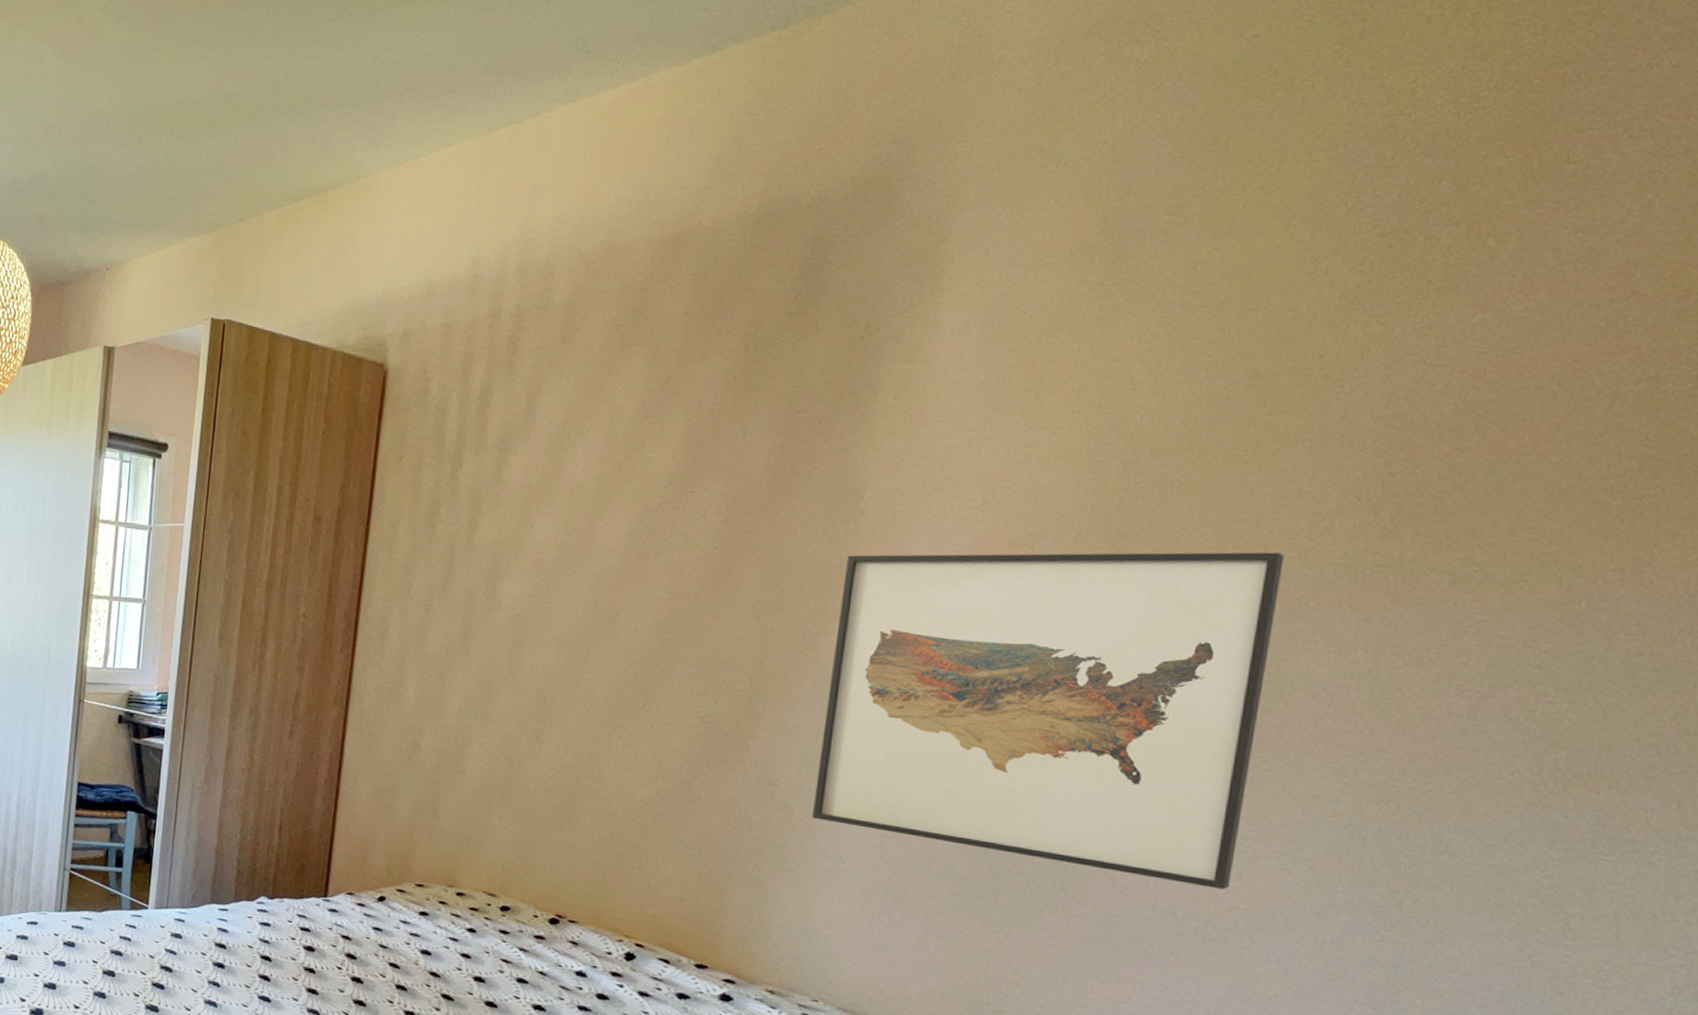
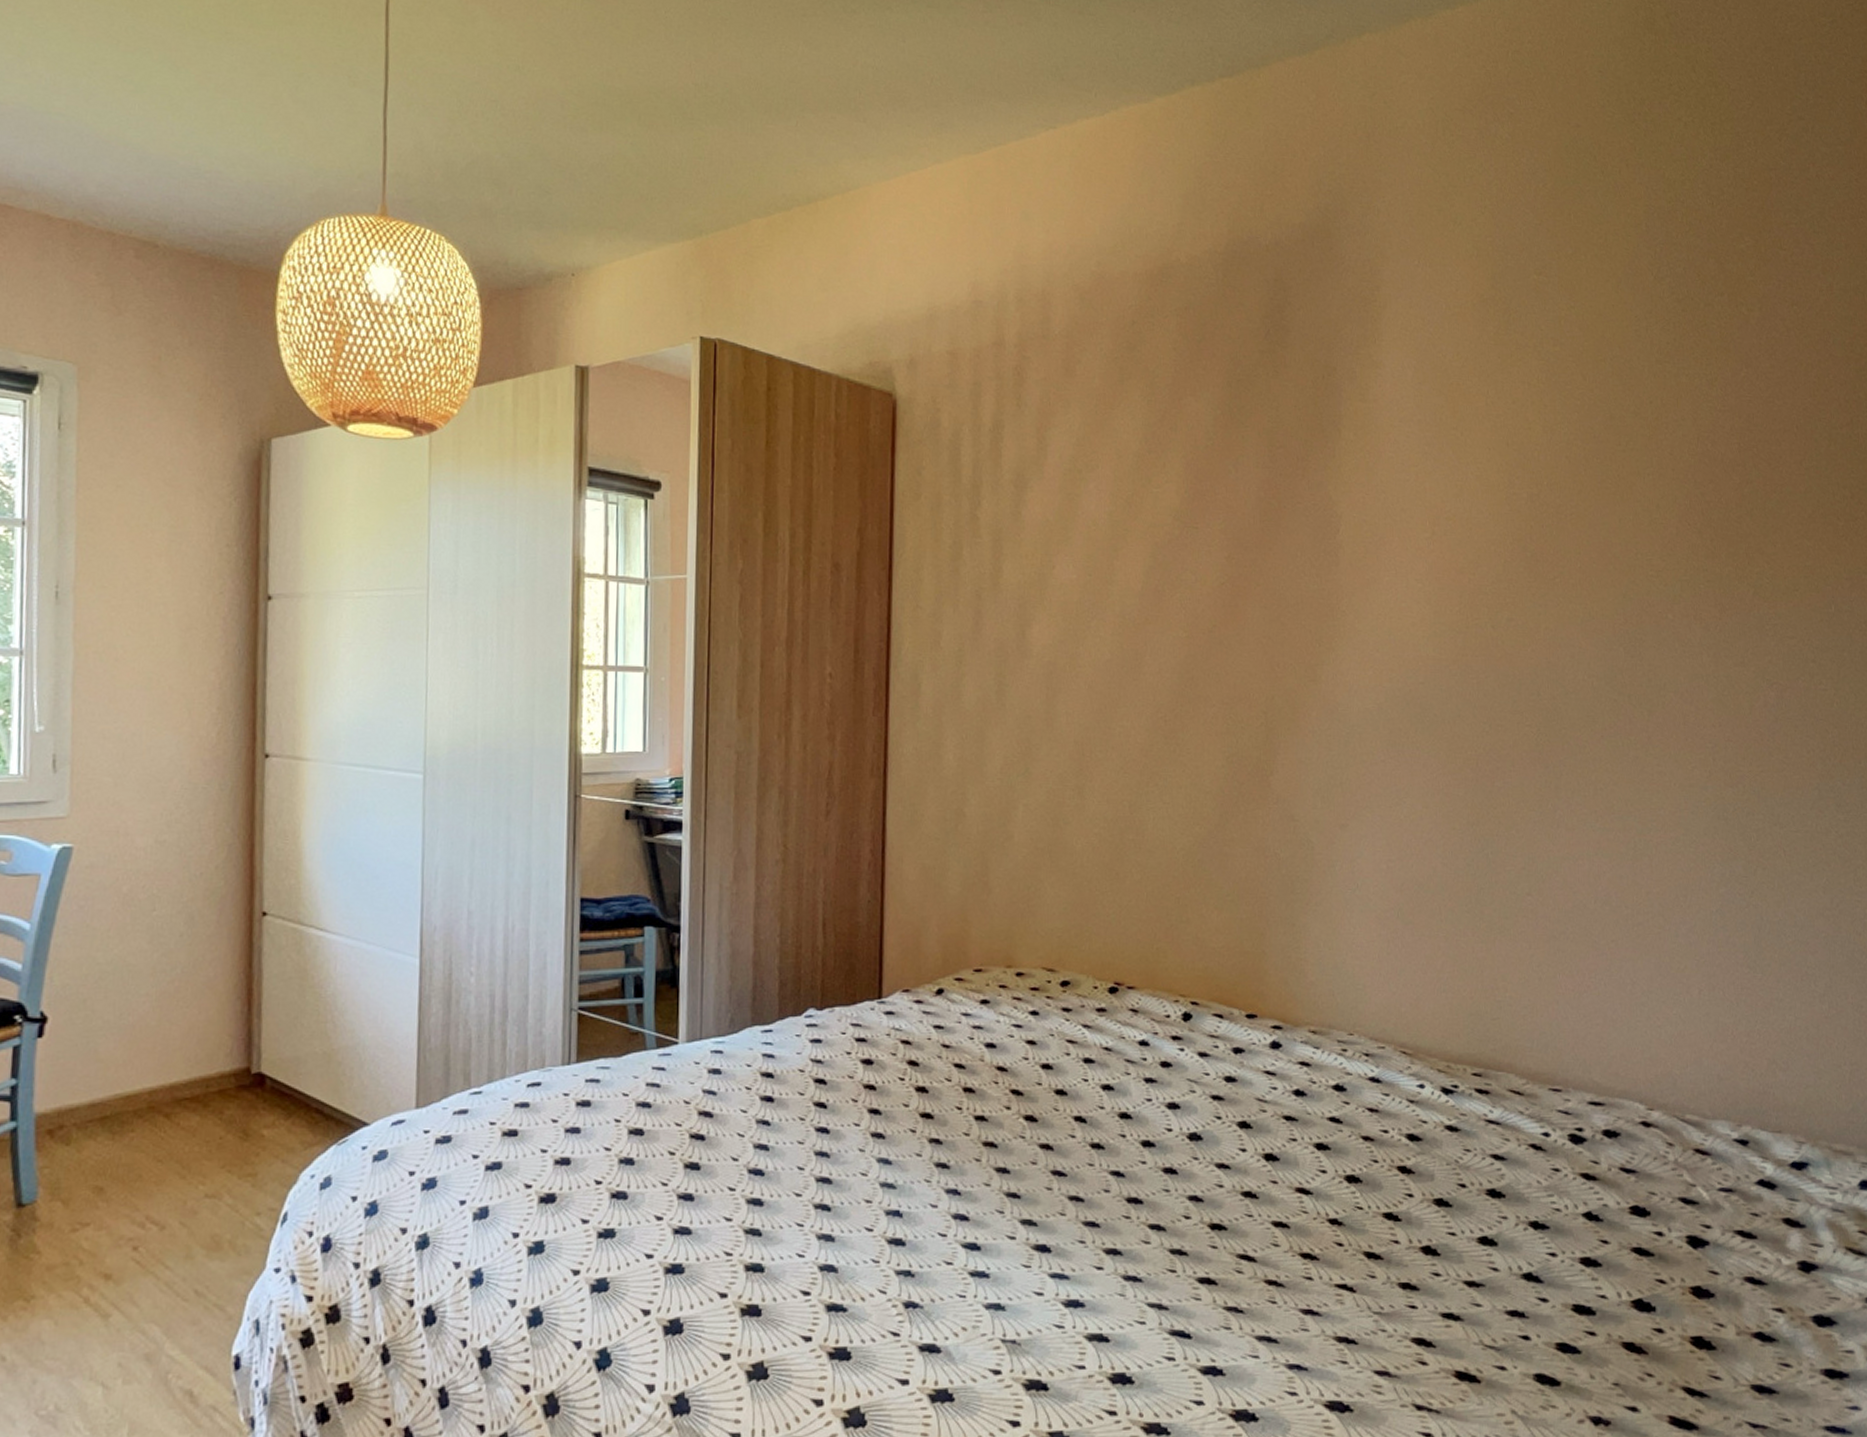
wall art: present [811,551,1284,890] -> none [1329,572,1648,877]

